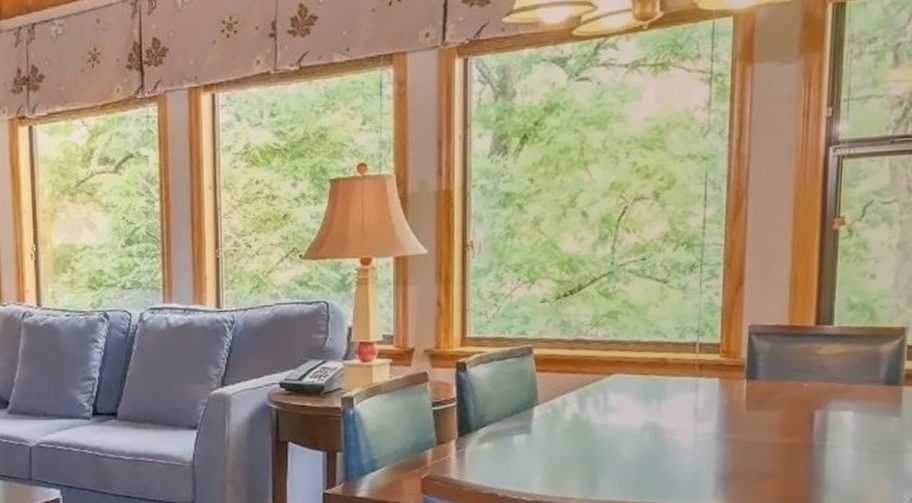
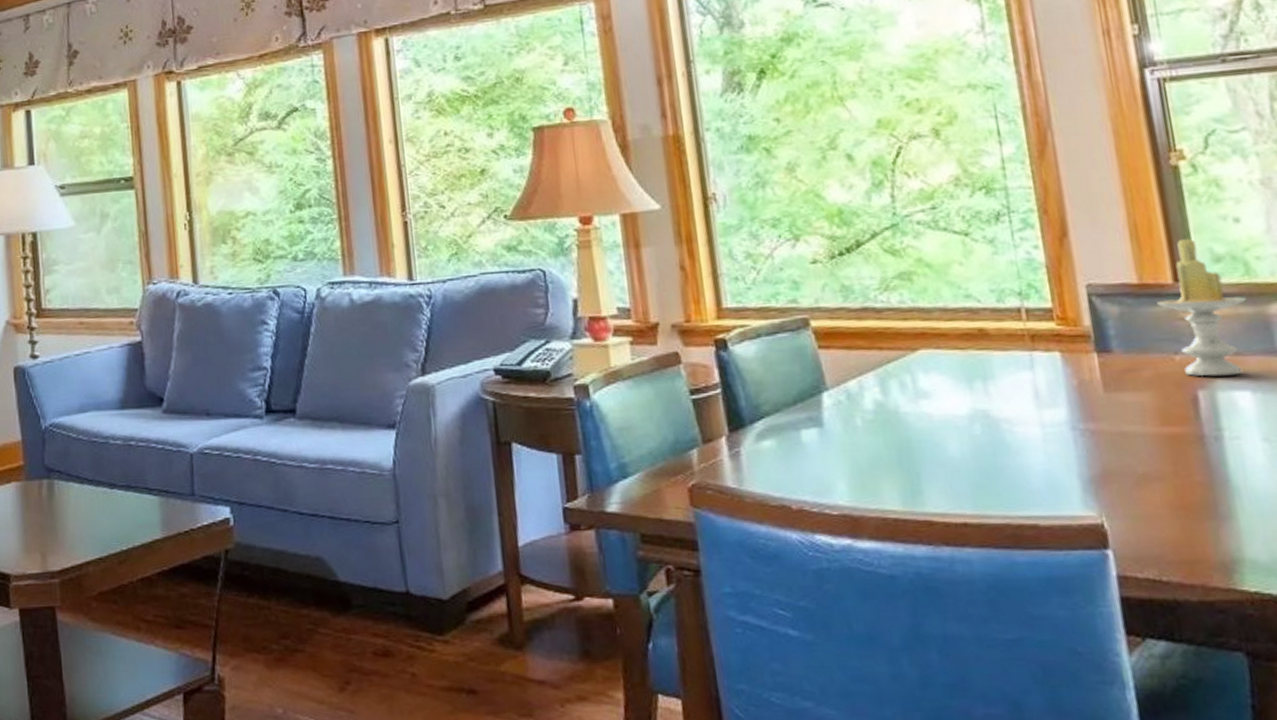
candle: none [800,290,867,400] -> present [1157,238,1247,377]

